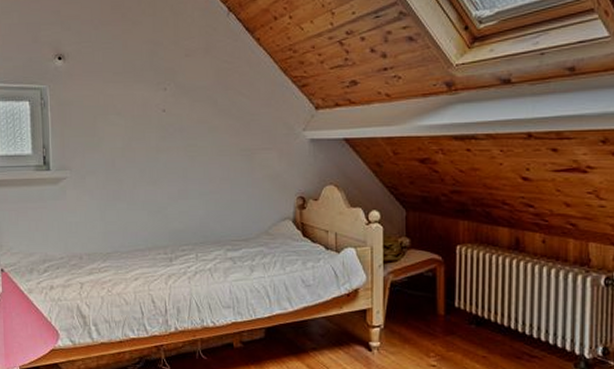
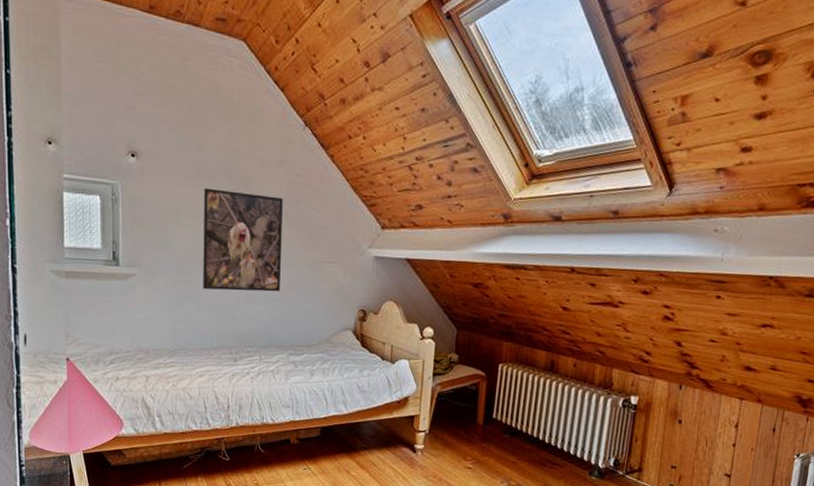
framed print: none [131,84,213,188] -> present [203,188,283,292]

